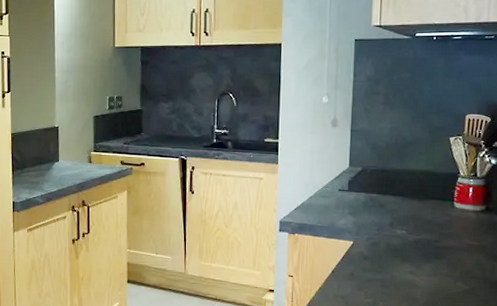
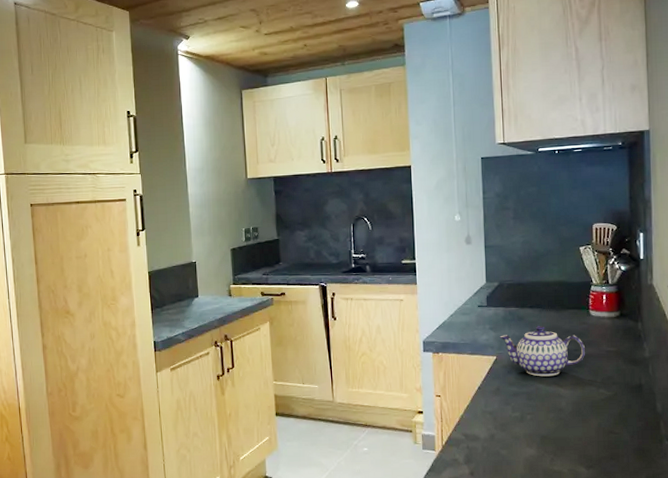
teapot: none [358,213,446,266] -> present [499,325,585,377]

